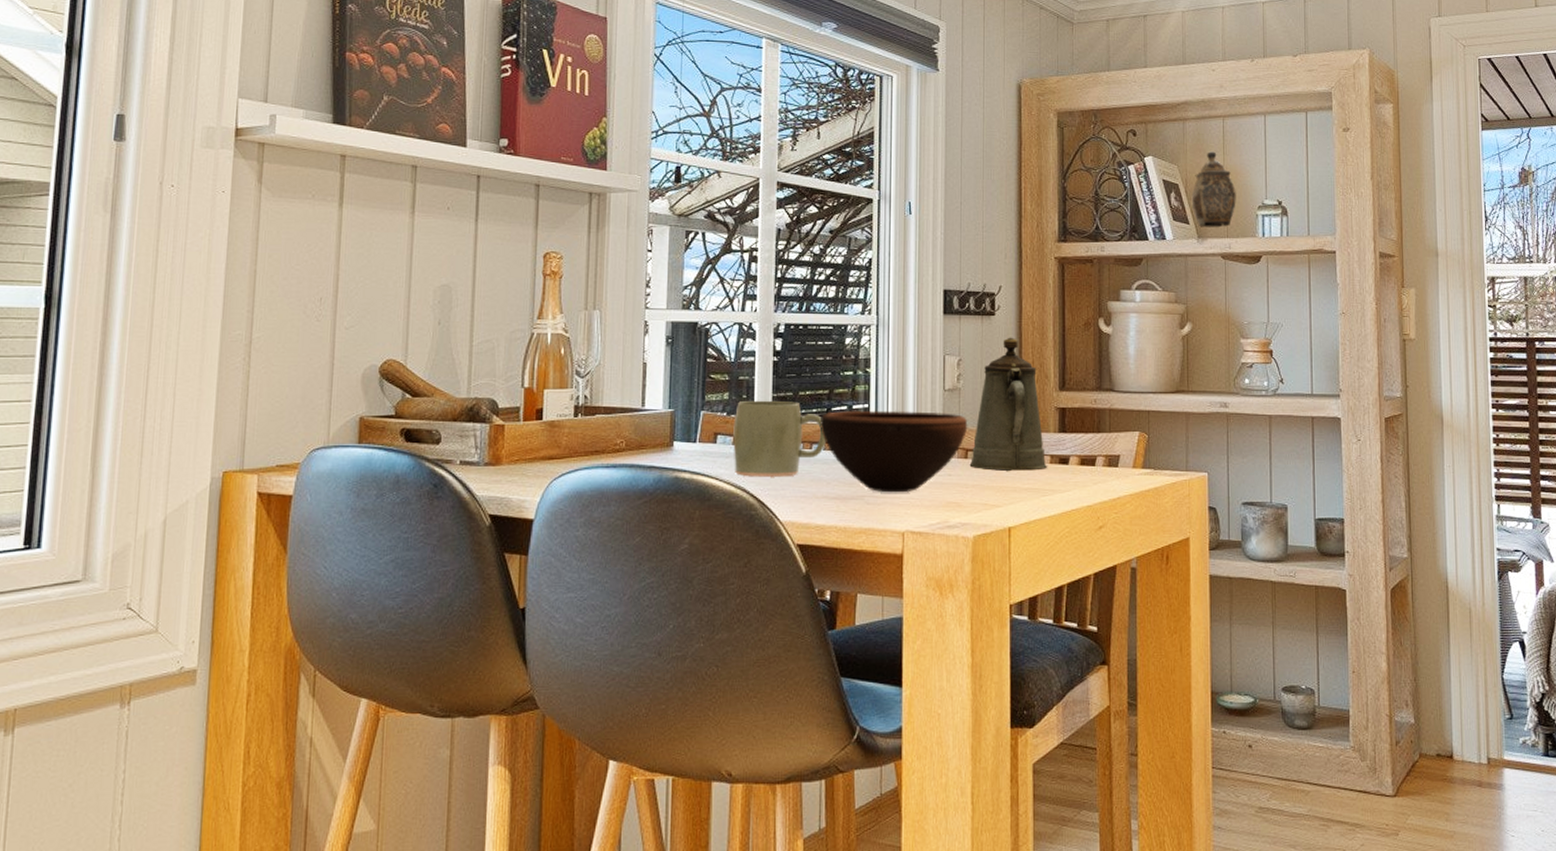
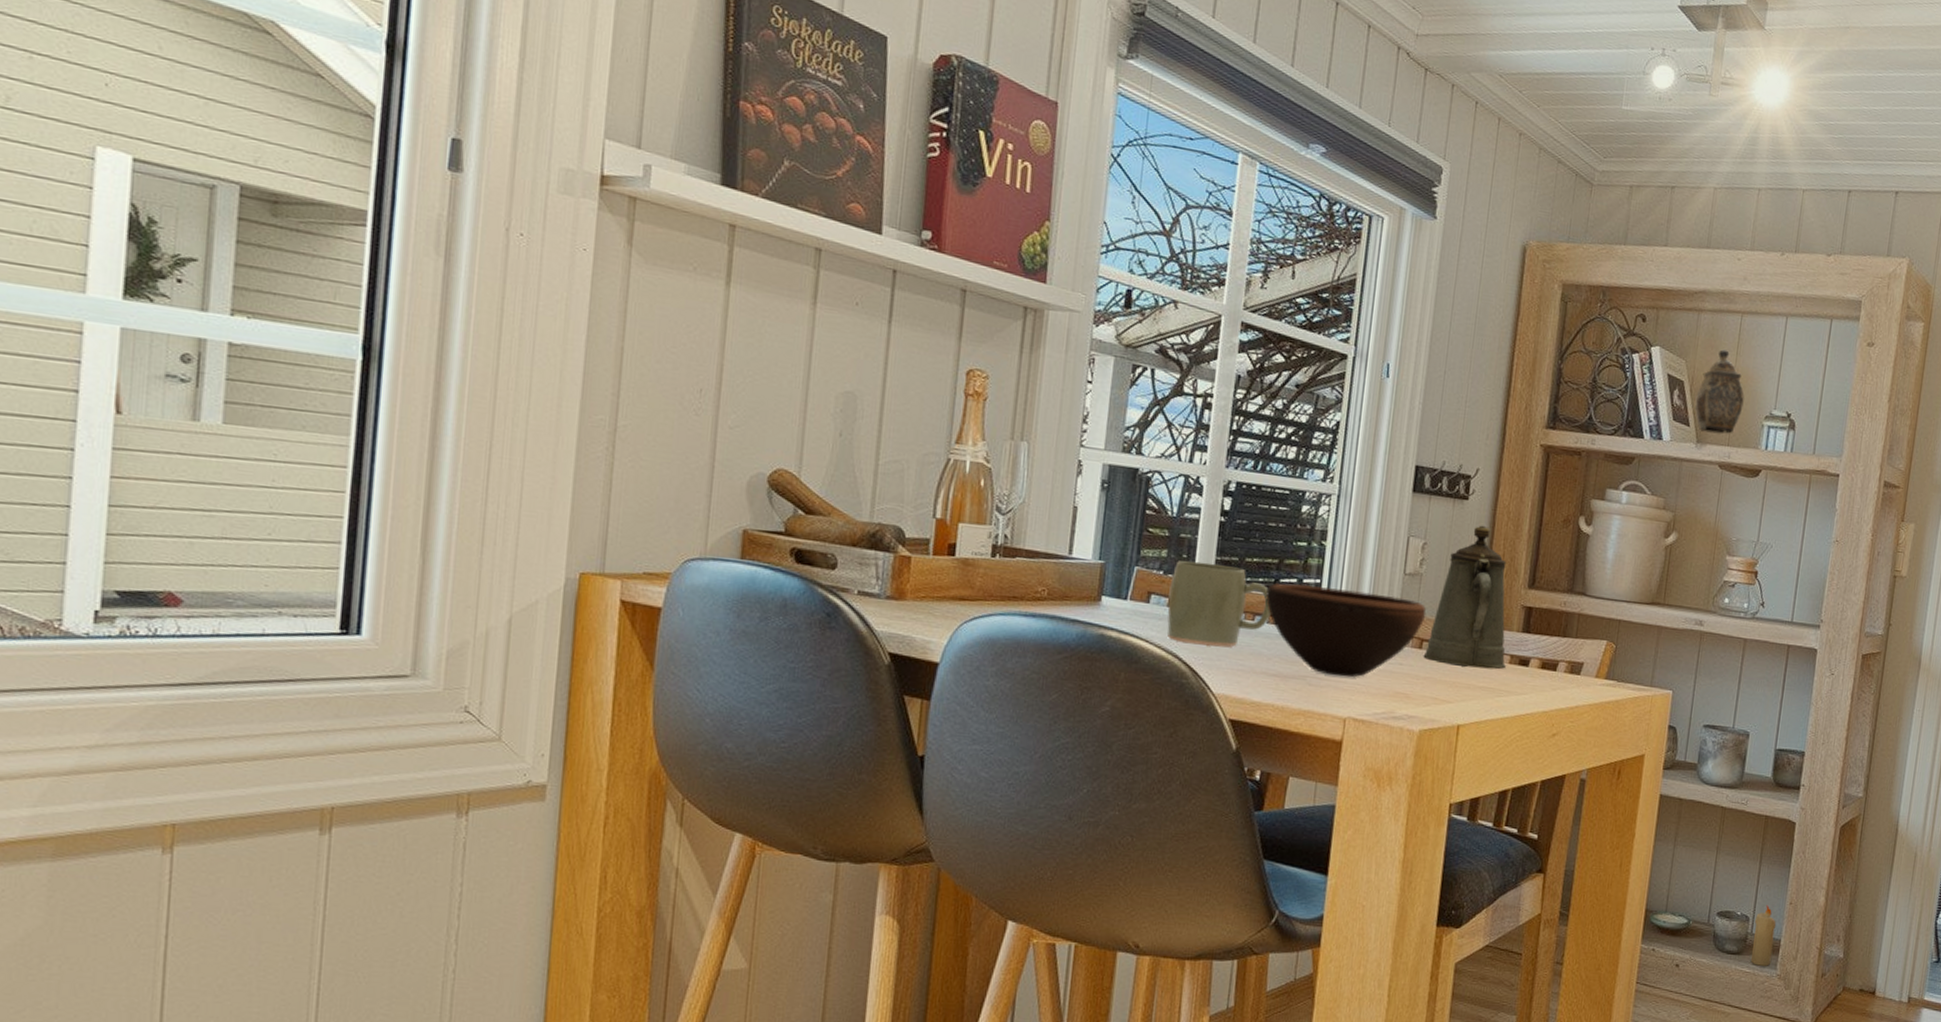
candle: none [1321,676,1343,739] -> present [1751,905,1776,966]

